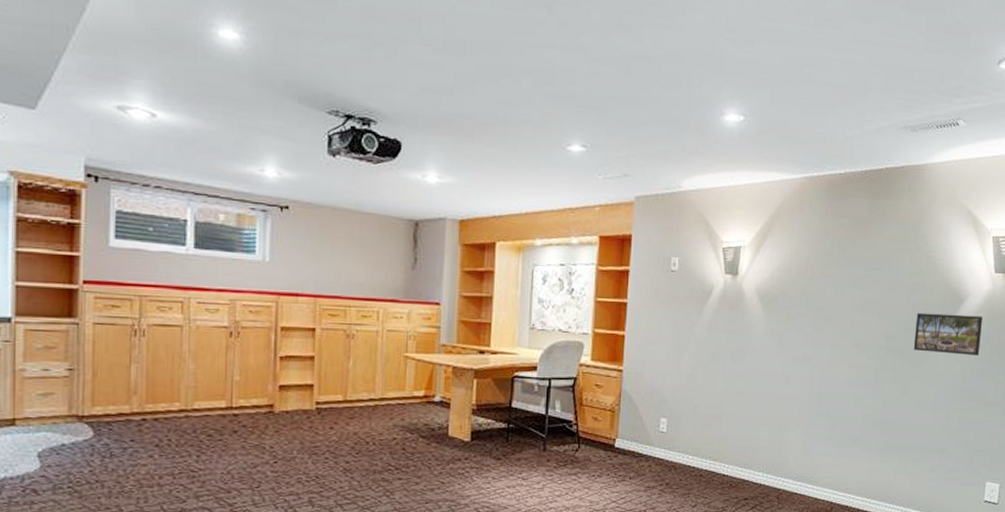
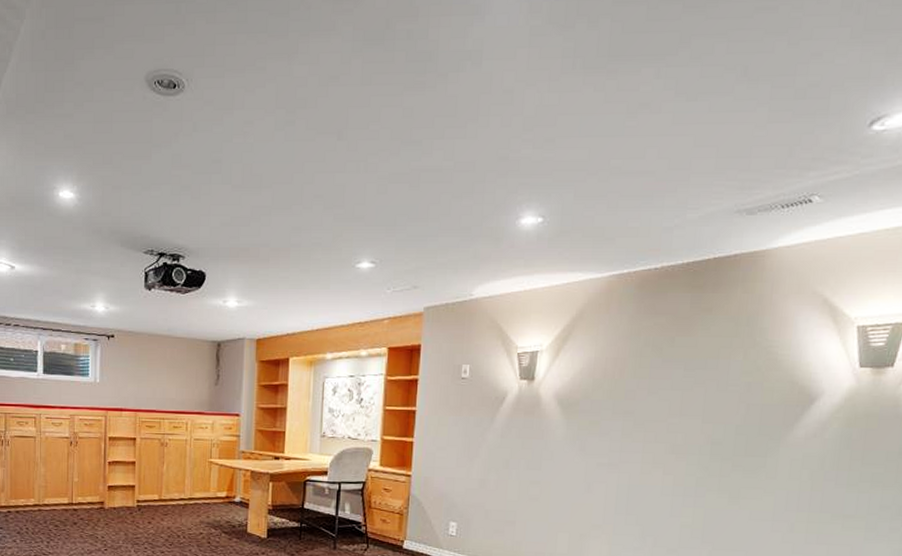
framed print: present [913,312,983,355] -> none [746,414,841,461]

